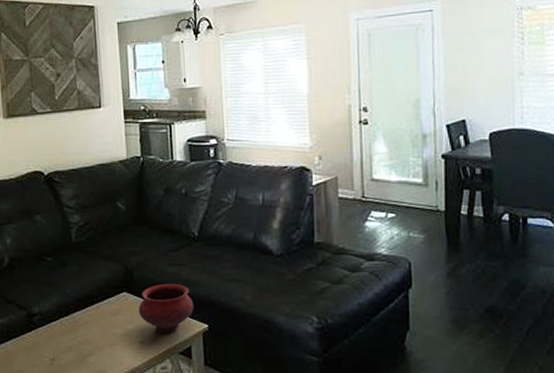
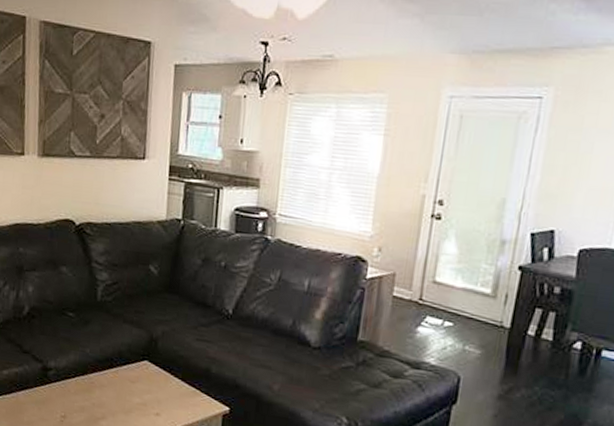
bowl: present [138,283,194,333] -> none [158,358,218,410]

